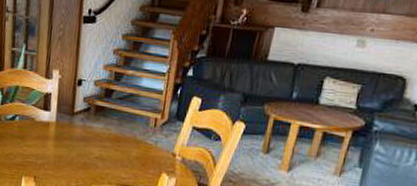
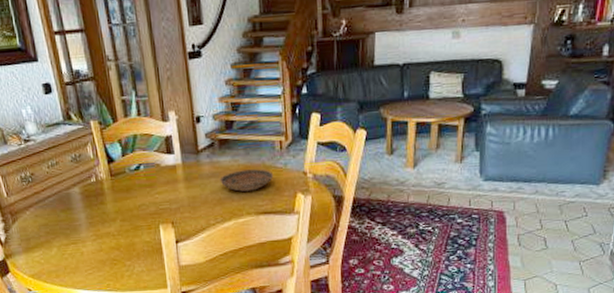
bowl: none [88,139,143,162] -> present [219,169,274,192]

